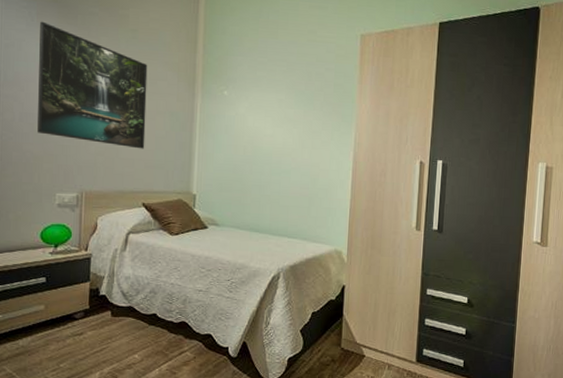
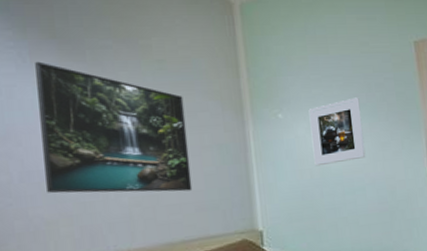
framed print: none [249,84,299,145] -> present [308,97,366,166]

